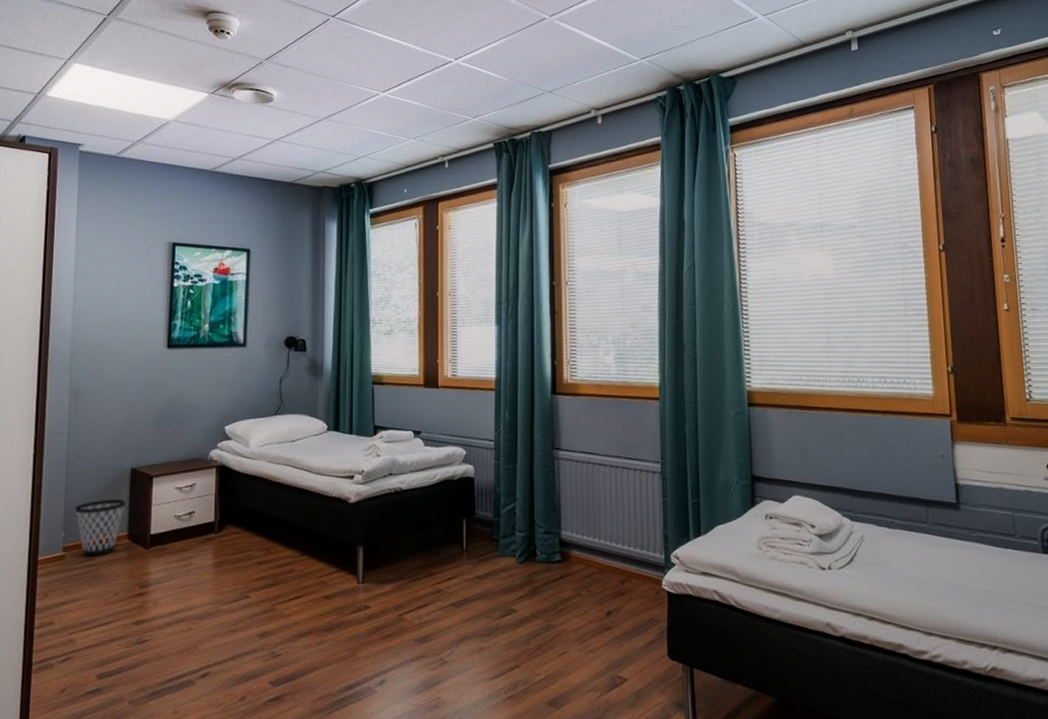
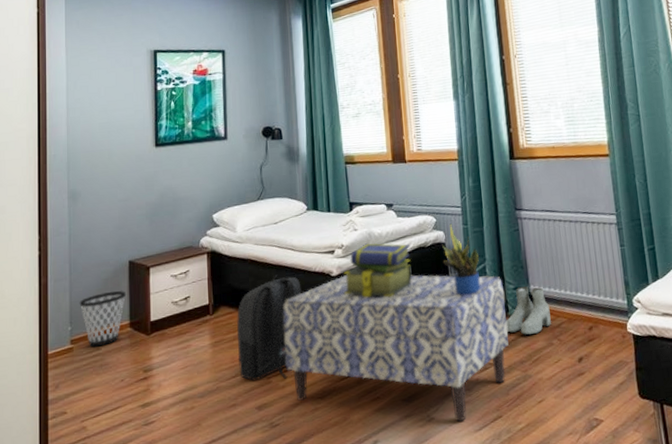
backpack: none [241,496,315,607] -> present [236,275,302,381]
bench: none [293,503,534,668] -> present [283,274,509,422]
stack of books: none [361,471,435,531] -> present [343,243,412,298]
potted plant: none [470,457,510,536] -> present [442,223,480,296]
boots: none [532,531,581,582] -> present [505,286,551,335]

